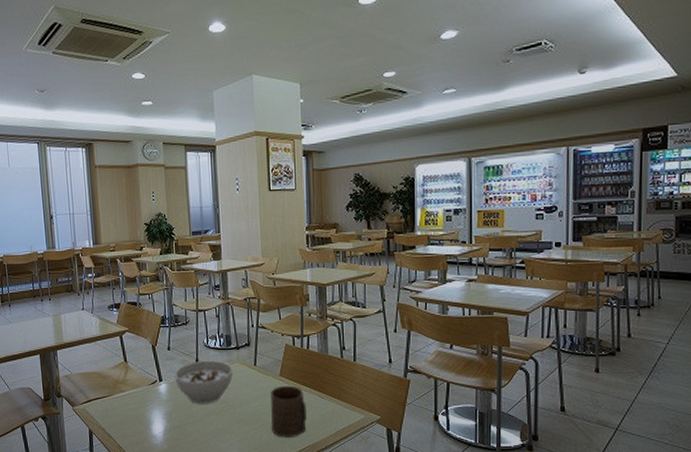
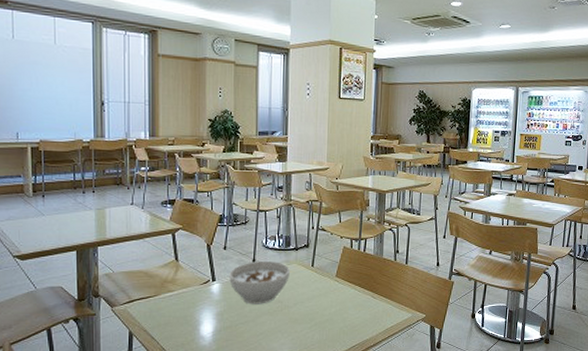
cup: present [270,385,307,437] -> none [323,286,359,336]

